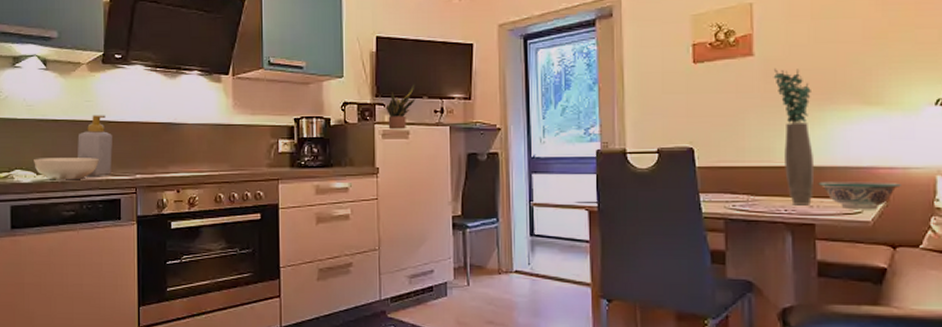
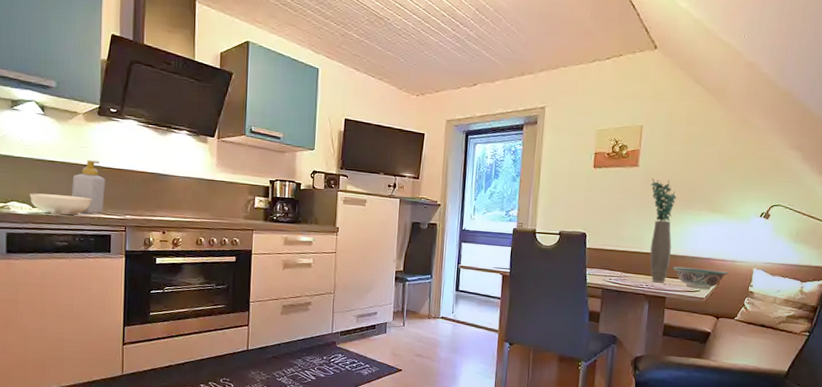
potted plant: present [386,83,416,130] -> none [349,161,375,198]

